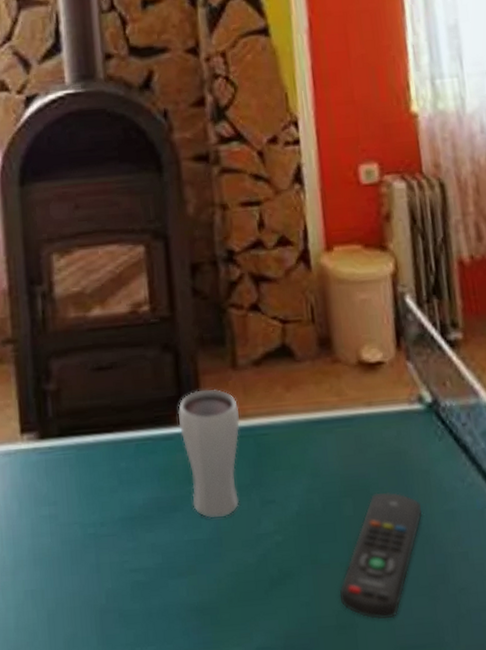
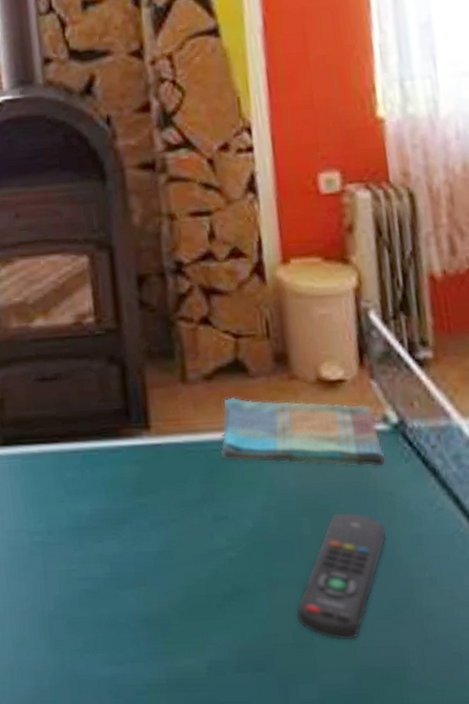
drinking glass: present [177,388,240,519] -> none [125,402,191,532]
dish towel: none [268,381,421,446] -> present [220,397,386,467]

